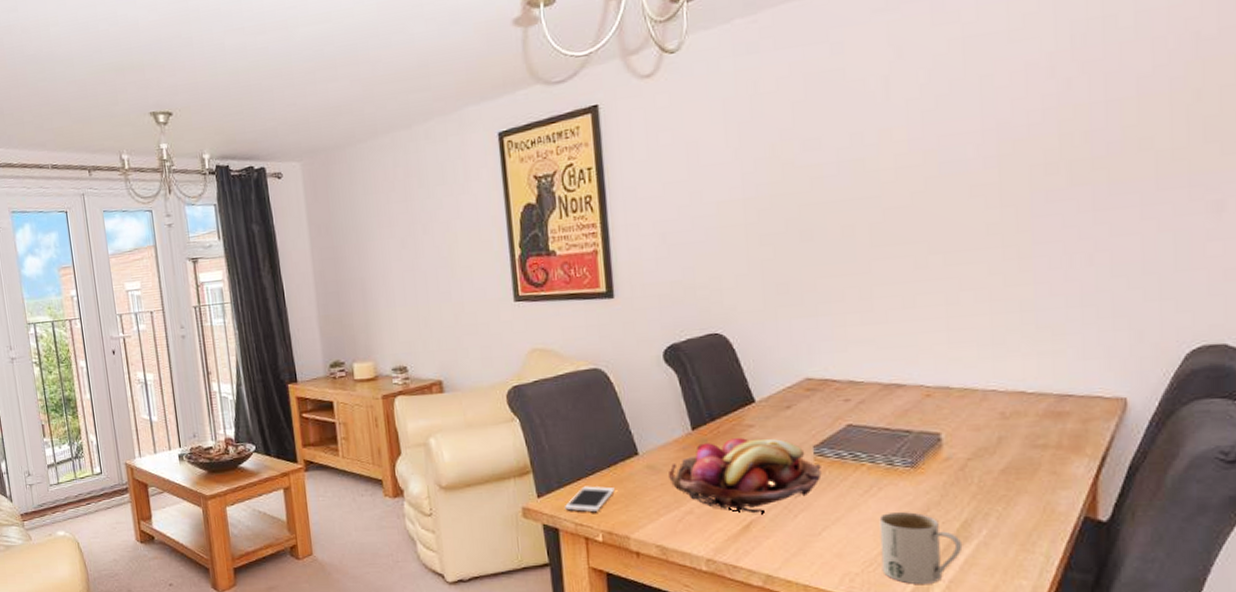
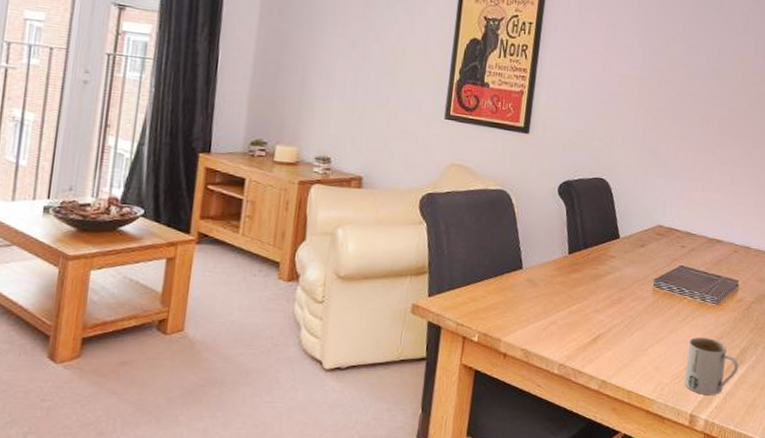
cell phone: present [565,486,615,512] -> none [451,291,497,314]
fruit basket: present [669,438,822,514] -> none [543,265,657,329]

